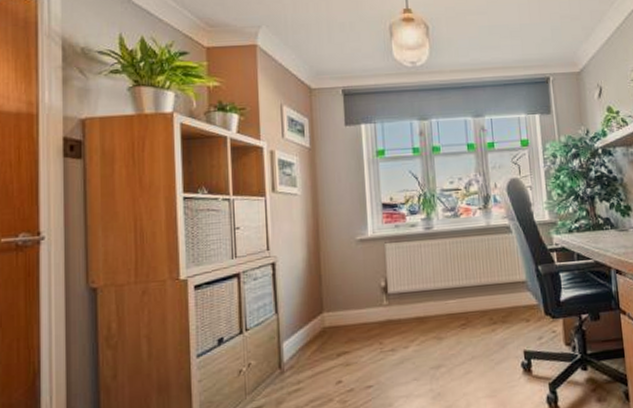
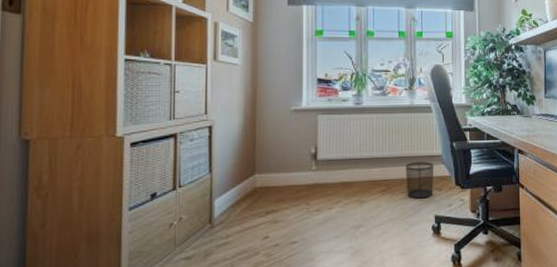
waste bin: none [486,289,520,333] -> present [406,162,434,199]

